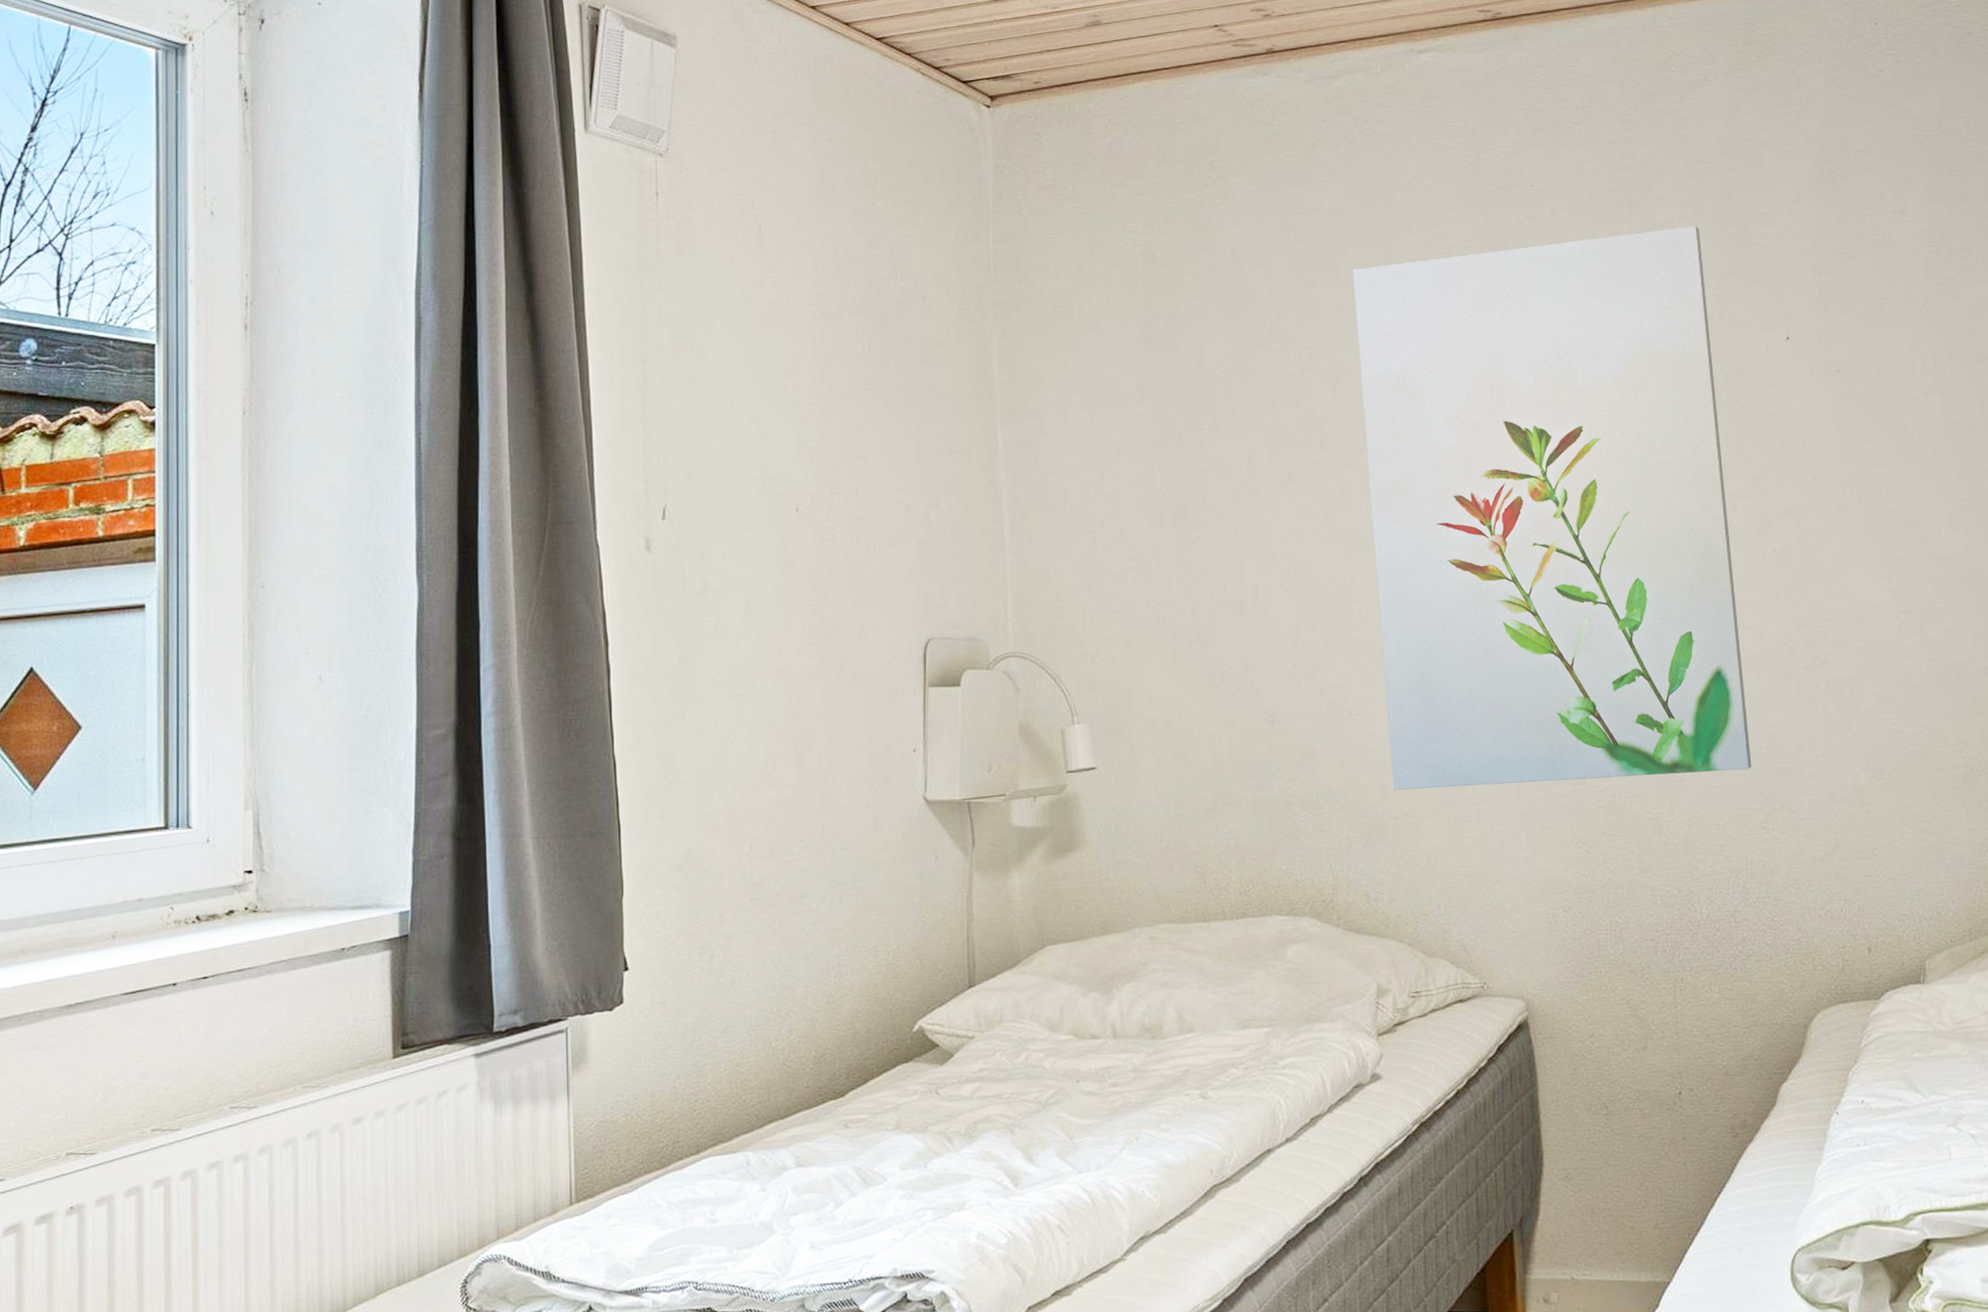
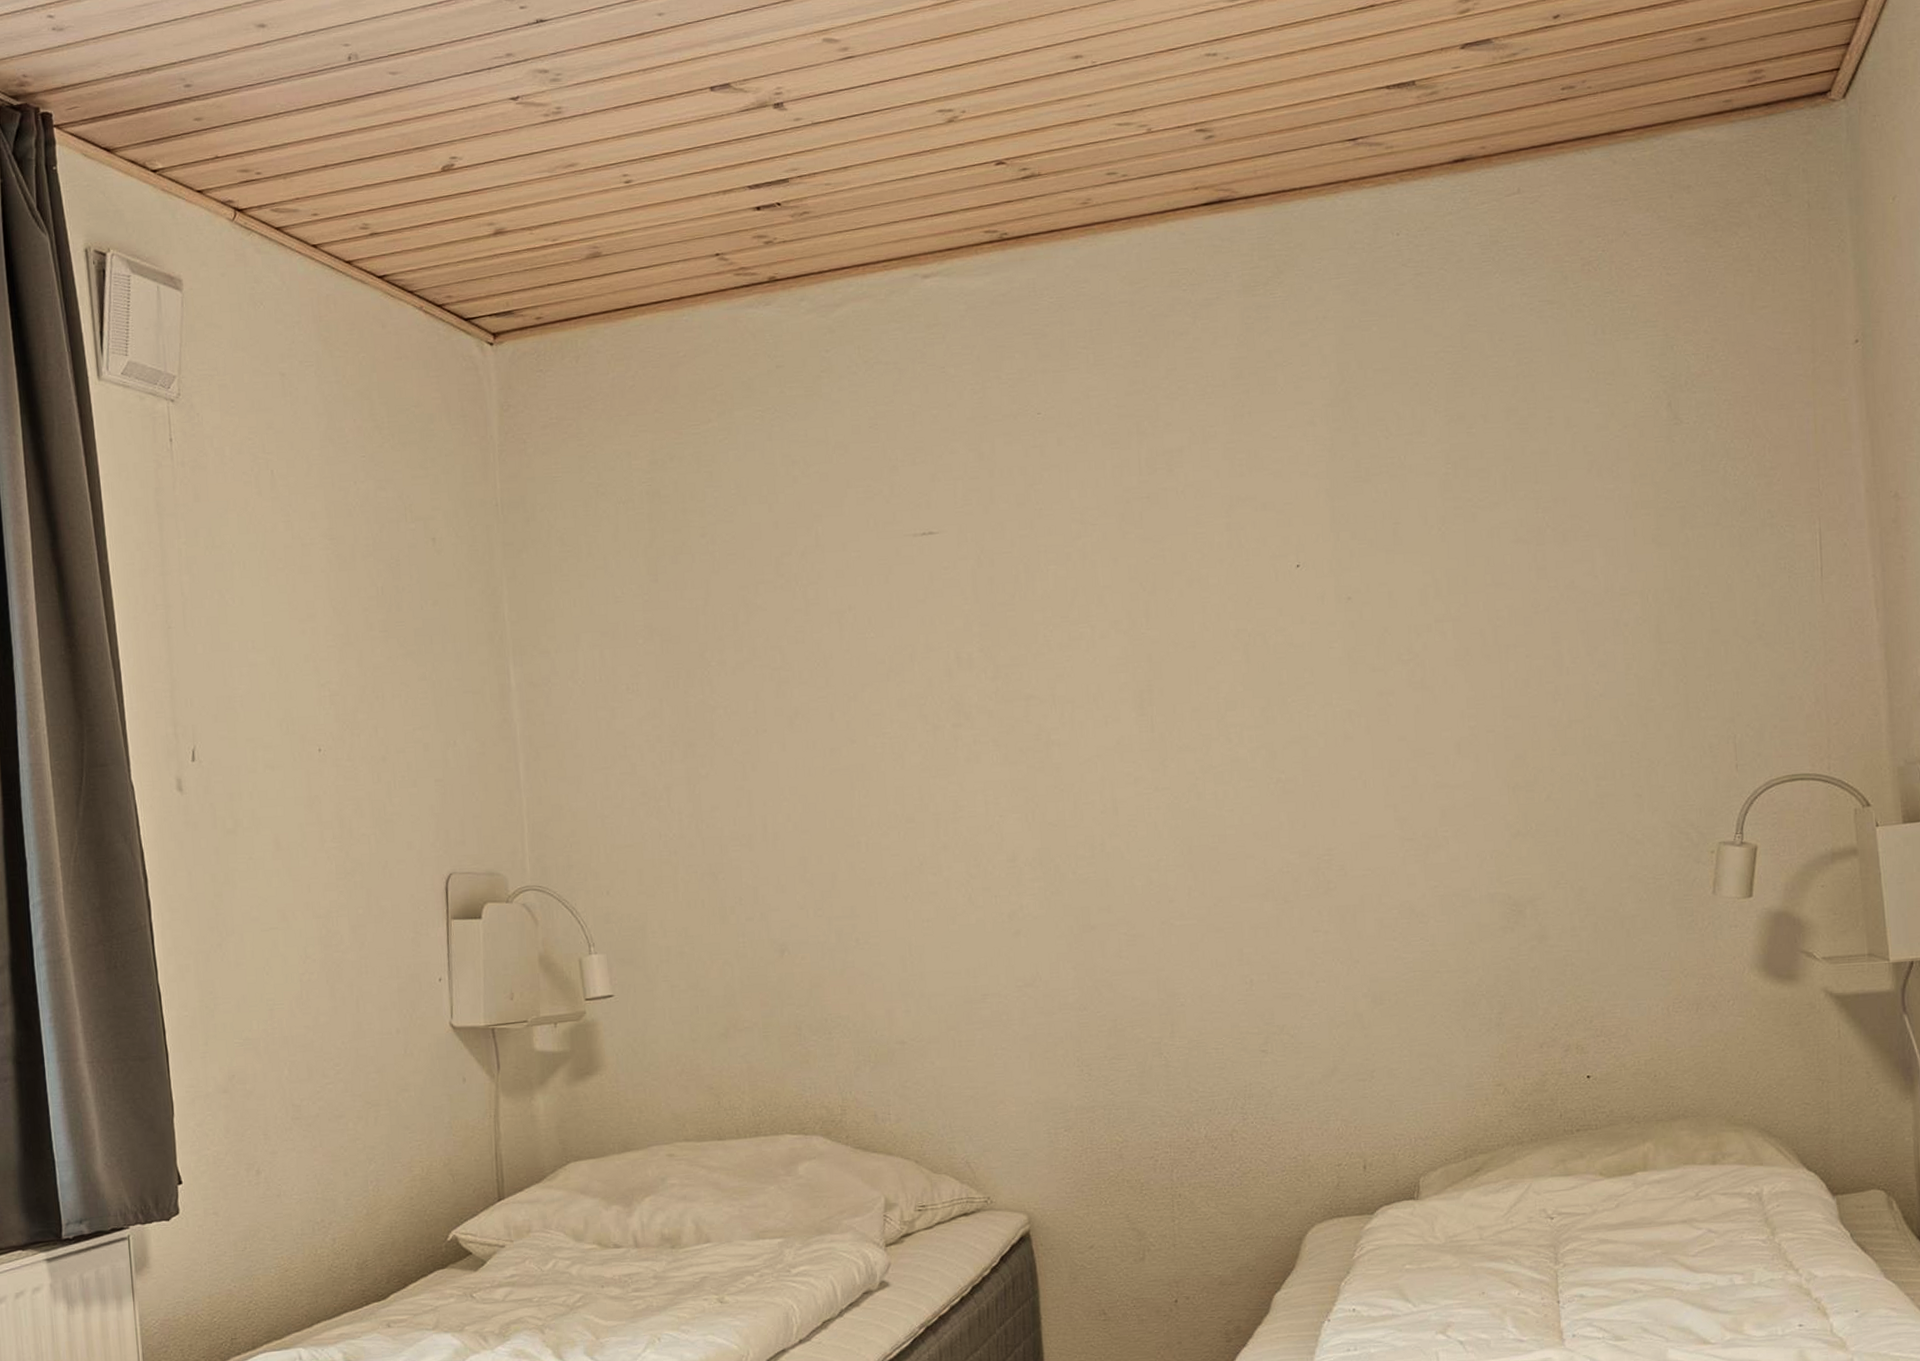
wall art: present [1352,225,1752,790] -> none [857,451,1253,1016]

